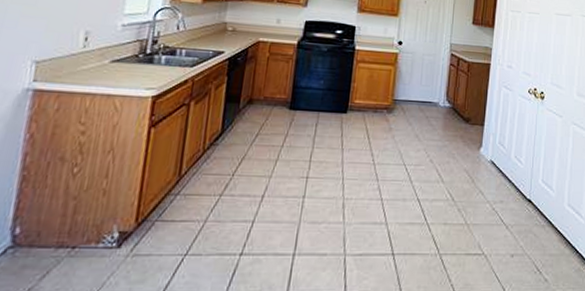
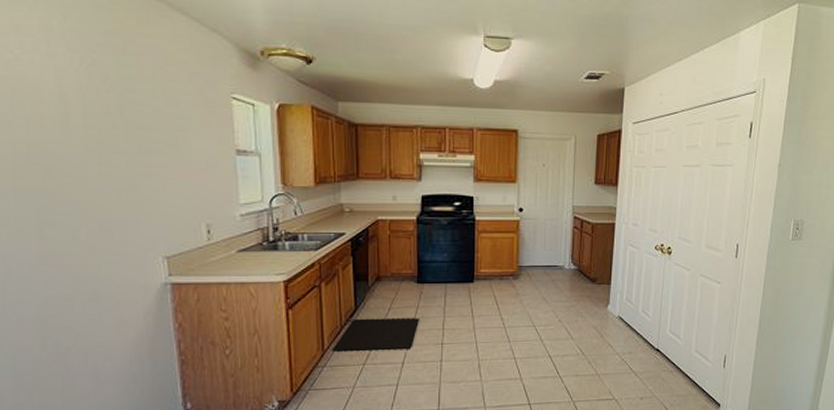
floor mat: none [189,143,286,182] -> present [332,317,419,352]

